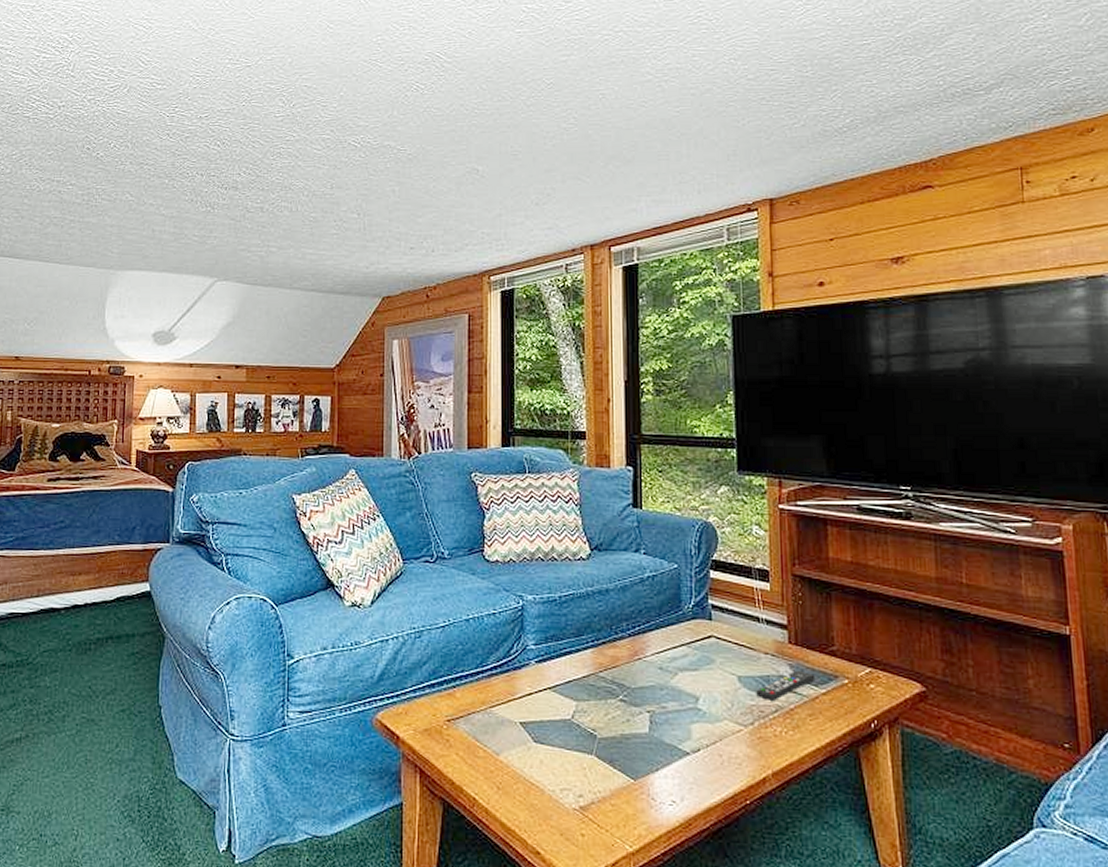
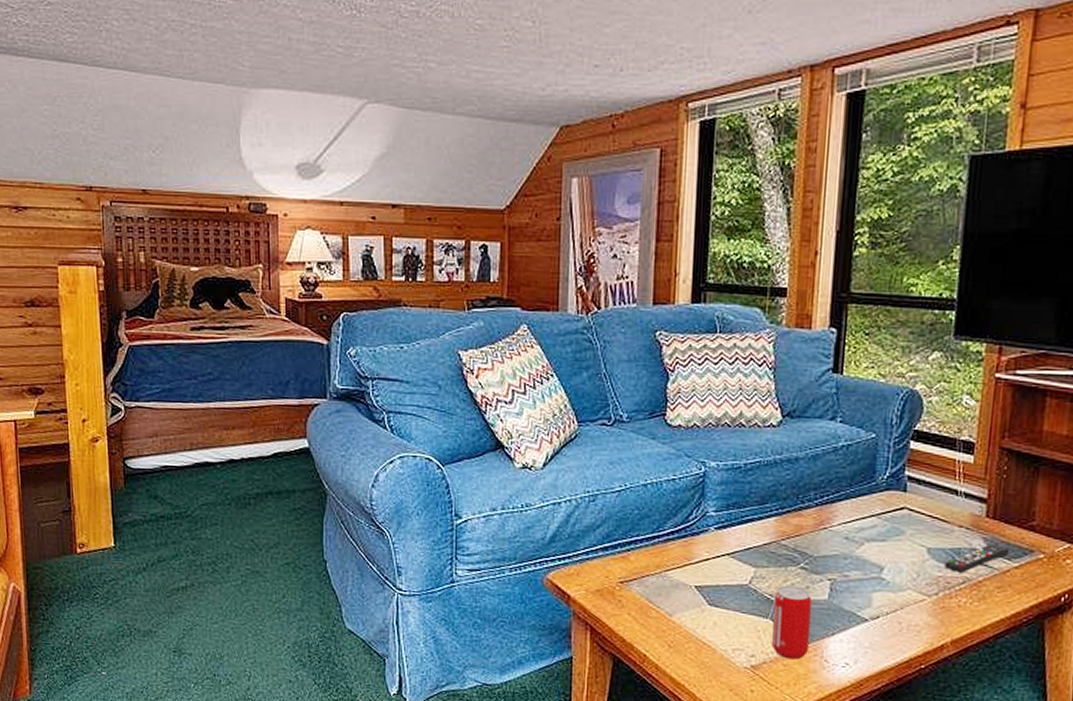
beverage can: none [596,719,634,799] -> present [772,585,812,660]

